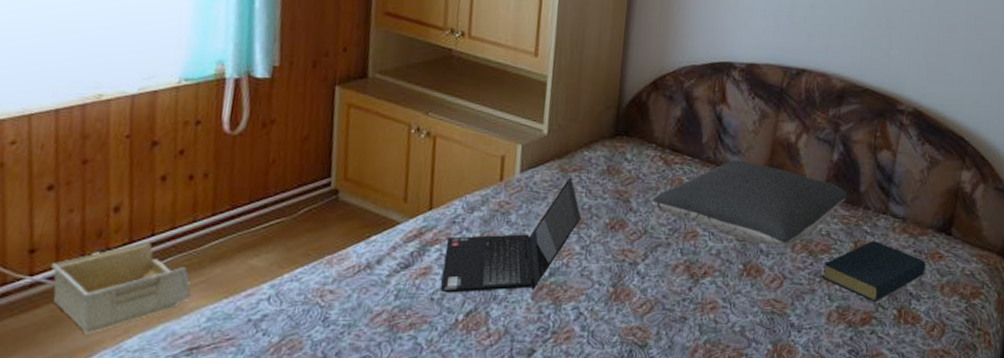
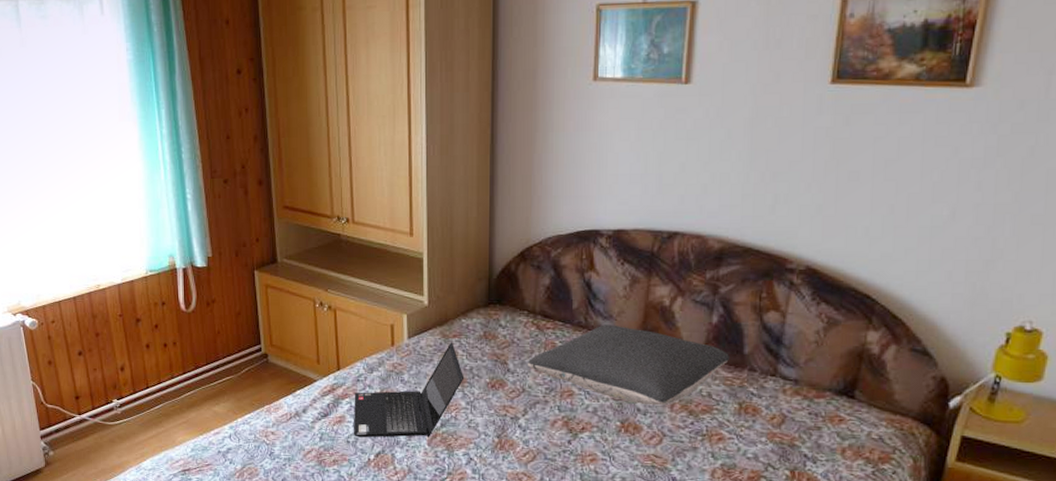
storage bin: present [50,241,190,335] -> none [89,392,178,457]
hardback book: present [822,241,925,301] -> none [704,402,823,461]

